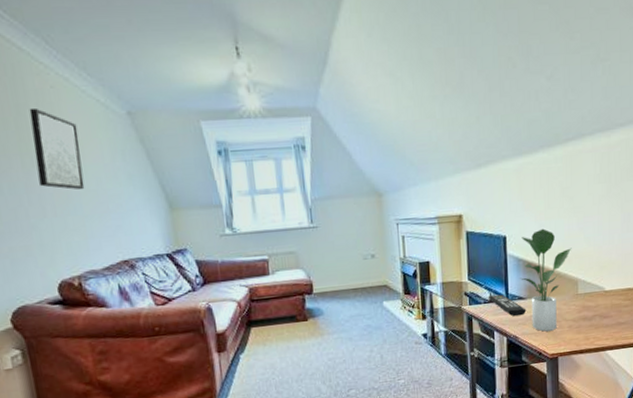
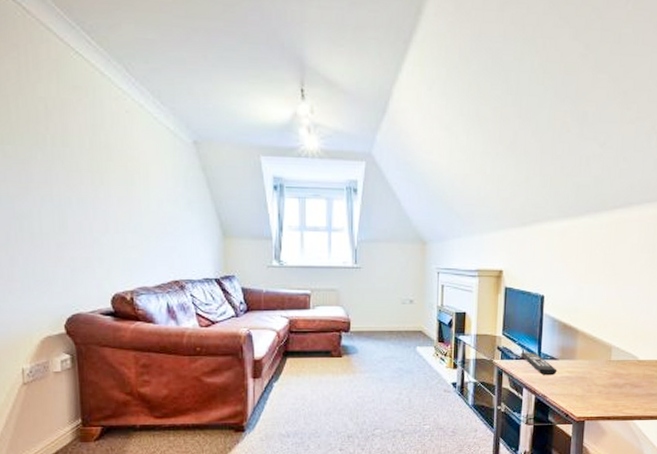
wall art: present [29,107,85,190] -> none [104,129,147,211]
potted plant: present [519,228,572,332] -> none [553,292,609,394]

